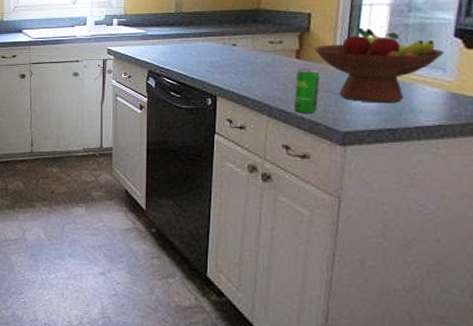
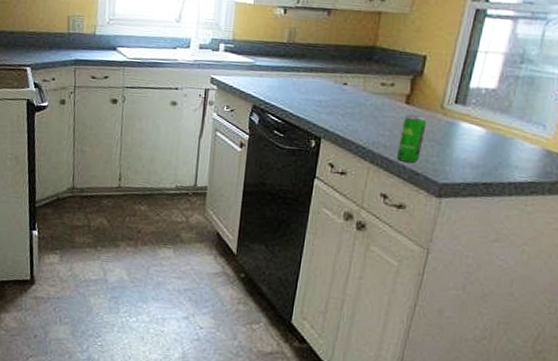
fruit bowl: present [314,27,444,104] -> none [424,75,548,157]

